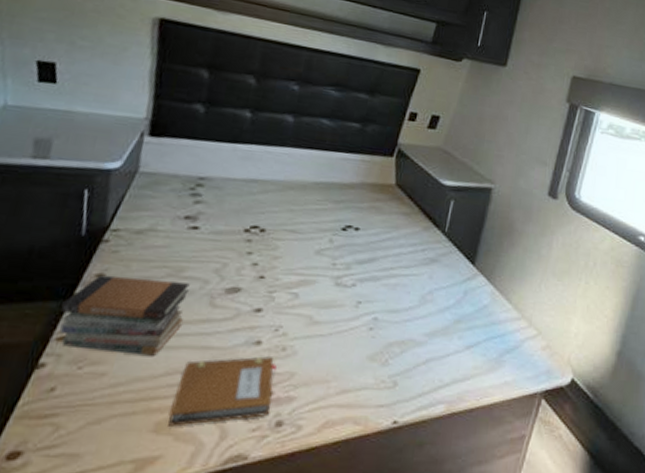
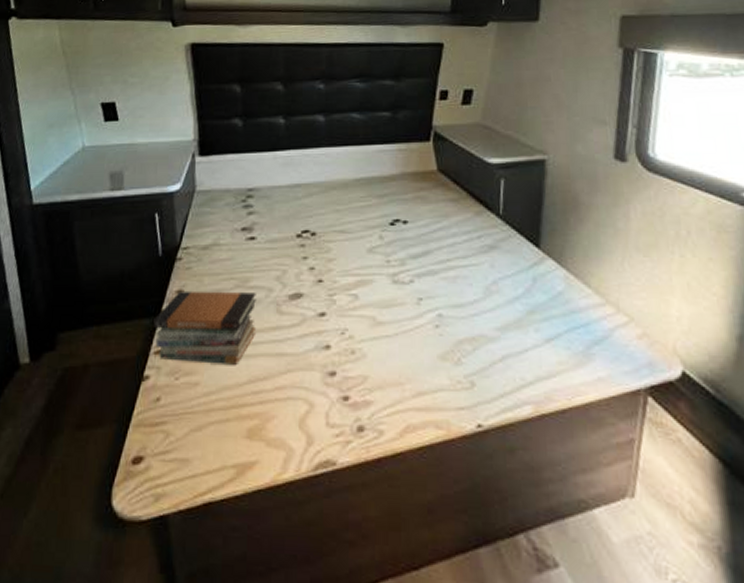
notebook: present [168,356,277,427] -> none [258,361,350,433]

